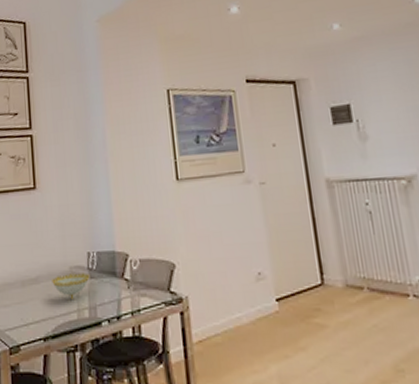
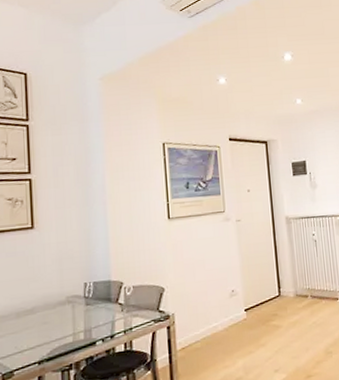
decorative bowl: present [52,273,90,299] -> none [48,301,86,325]

